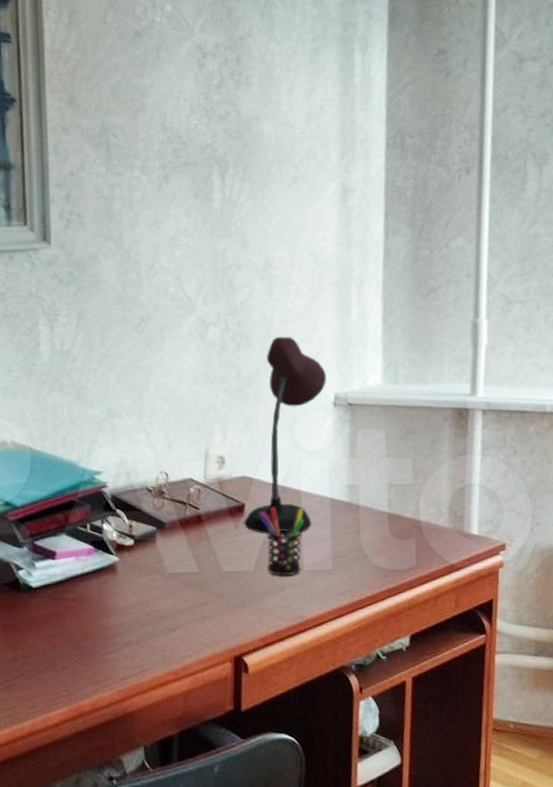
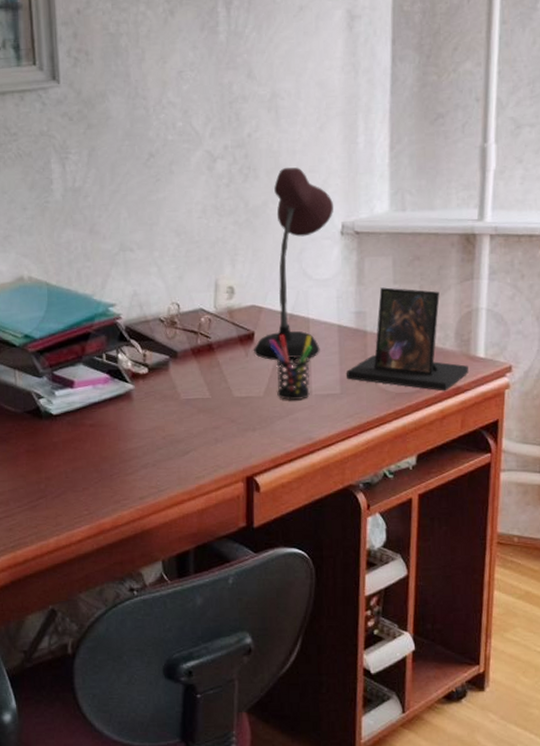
photo frame: none [339,460,462,569] -> present [347,287,469,391]

